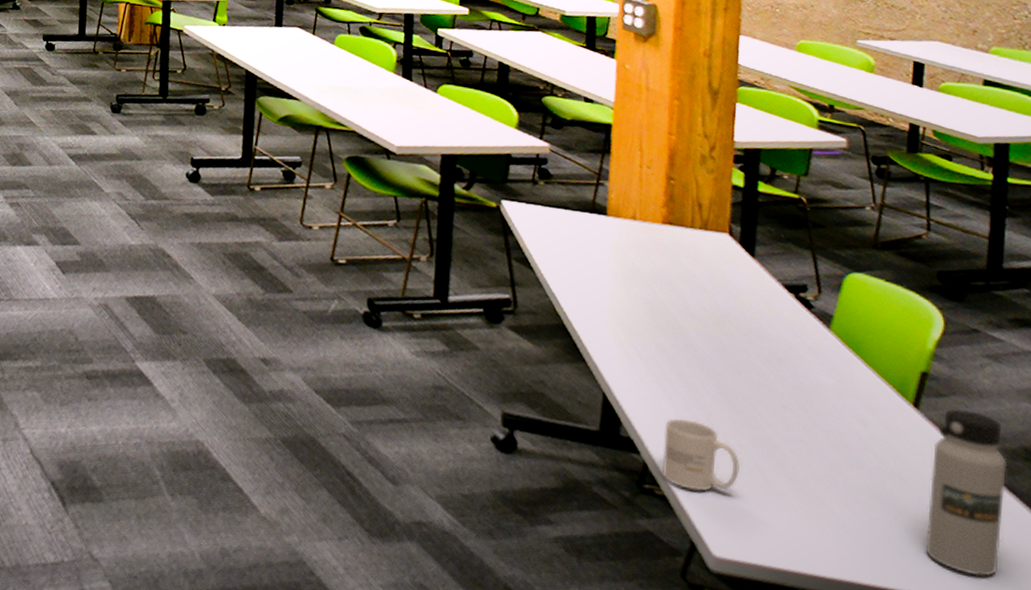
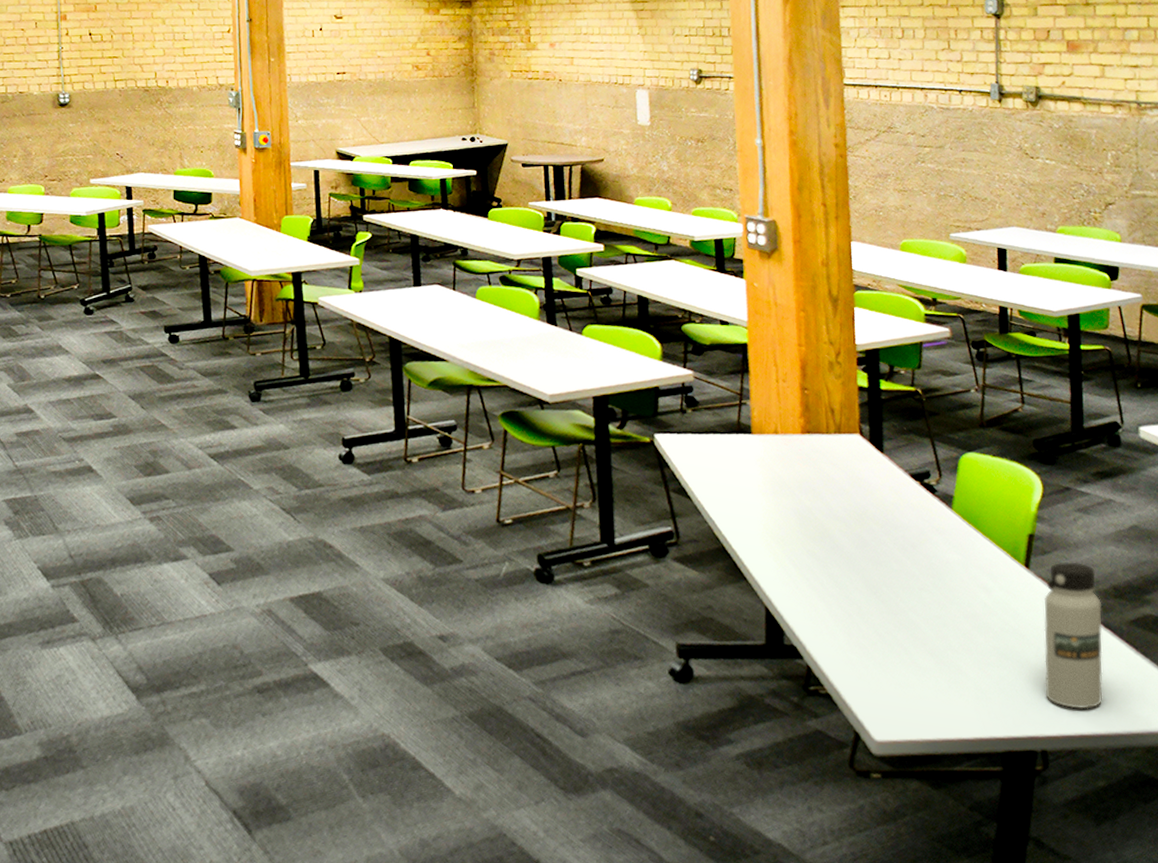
mug: present [661,418,740,492] -> none [822,617,890,683]

